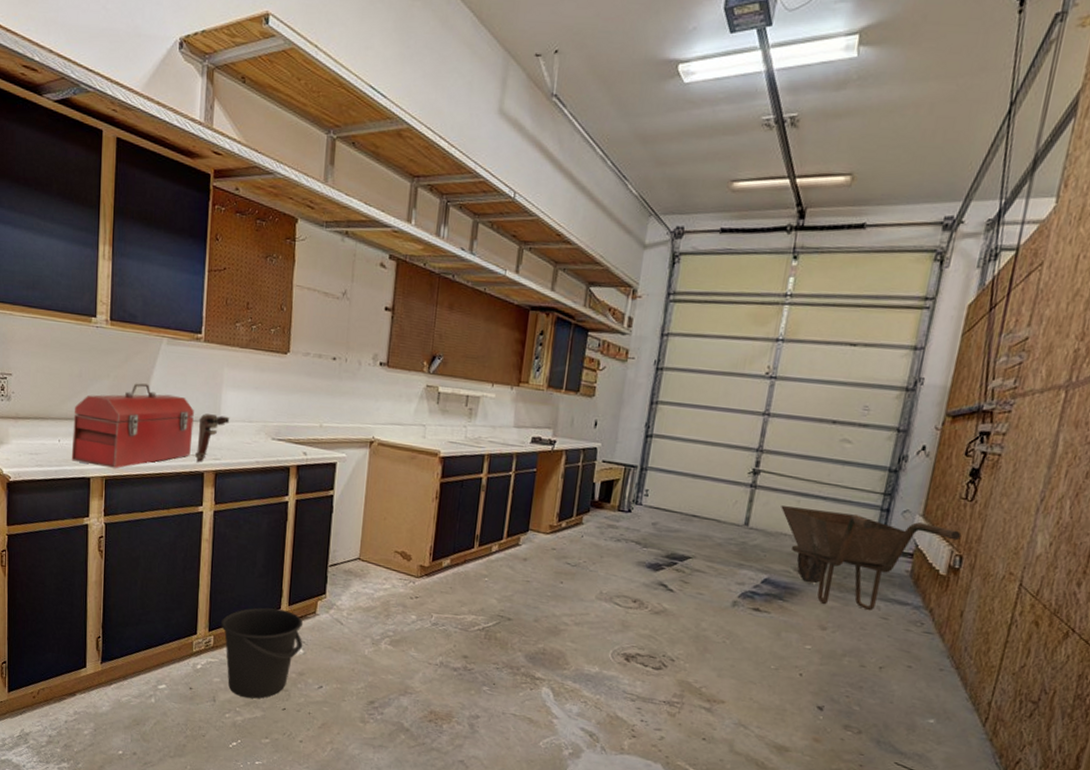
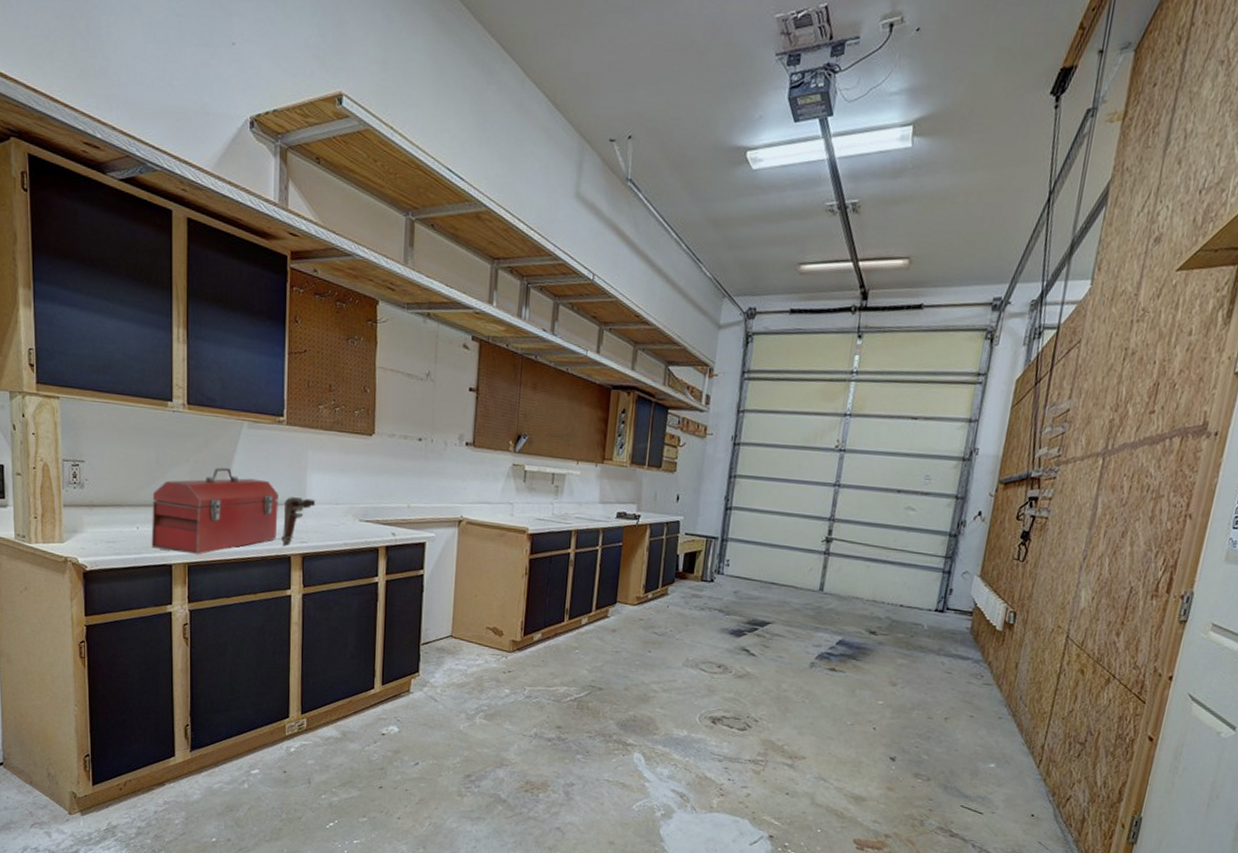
bucket: present [220,607,304,699] -> none [313,688,398,779]
wheelbarrow: present [781,506,962,611] -> none [852,571,1015,667]

